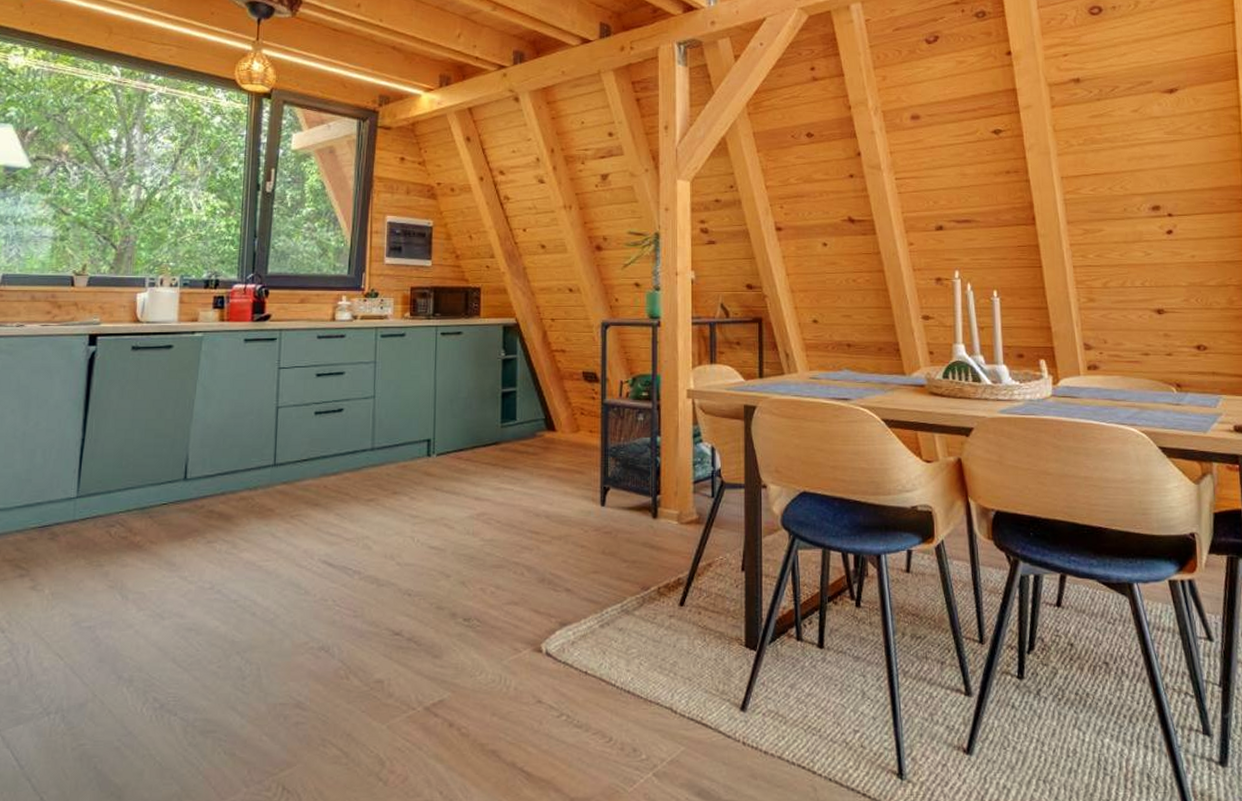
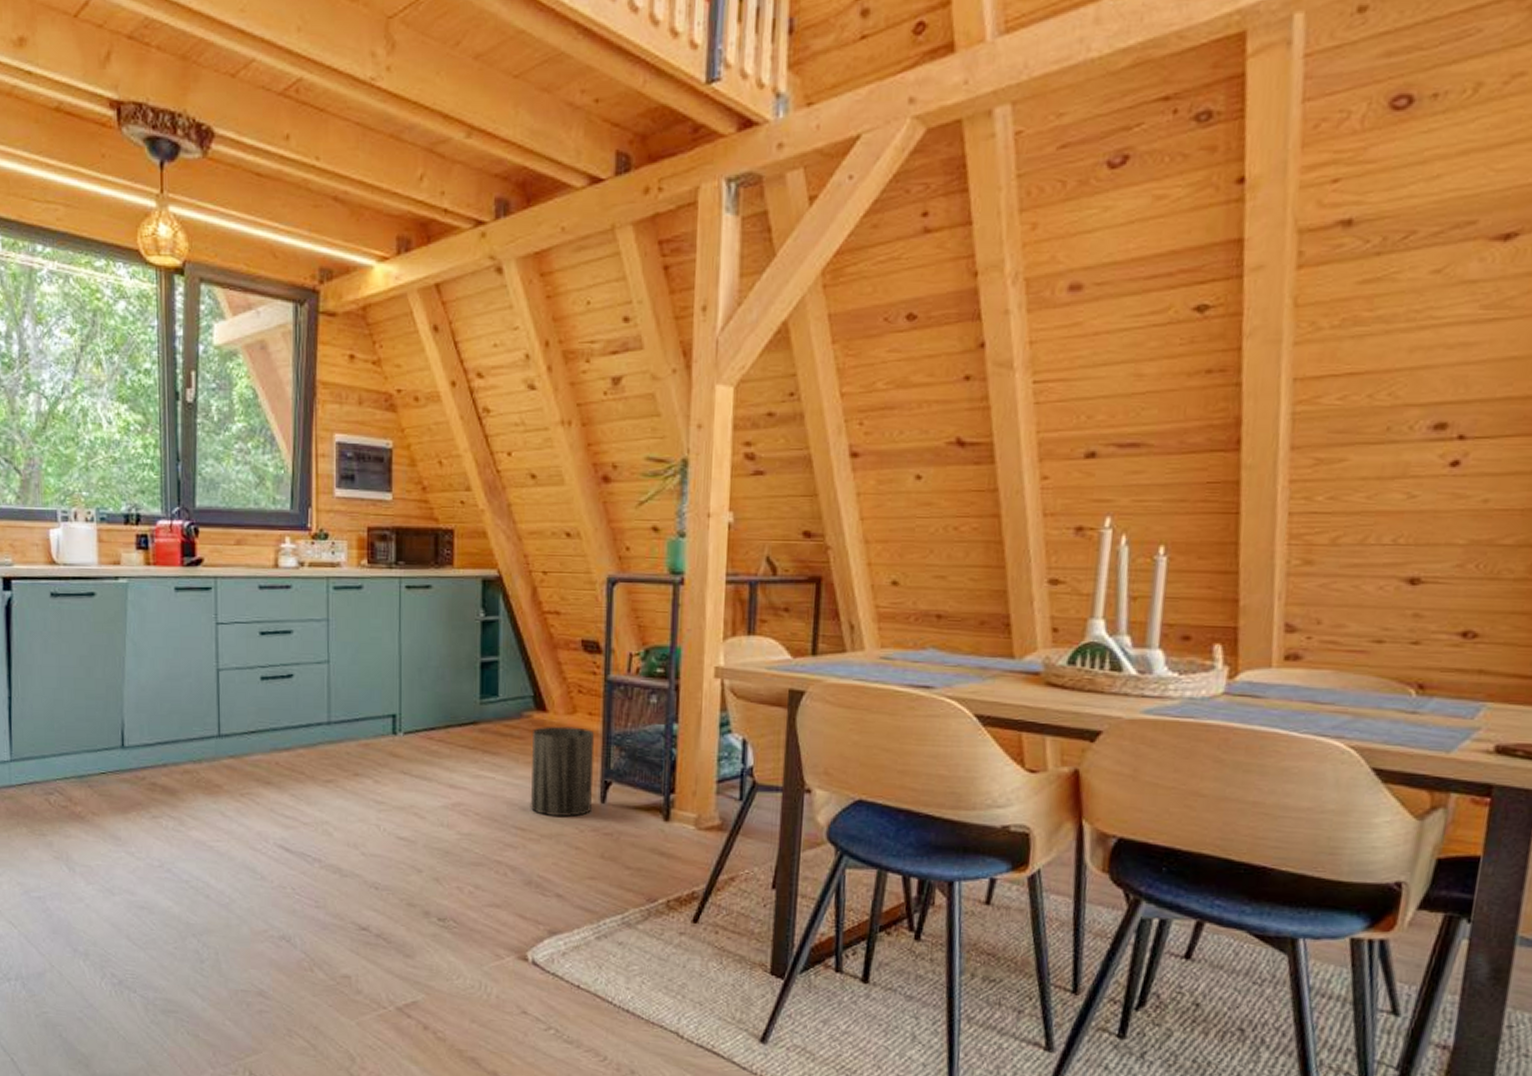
trash can: none [542,443,595,520] -> present [530,726,595,817]

